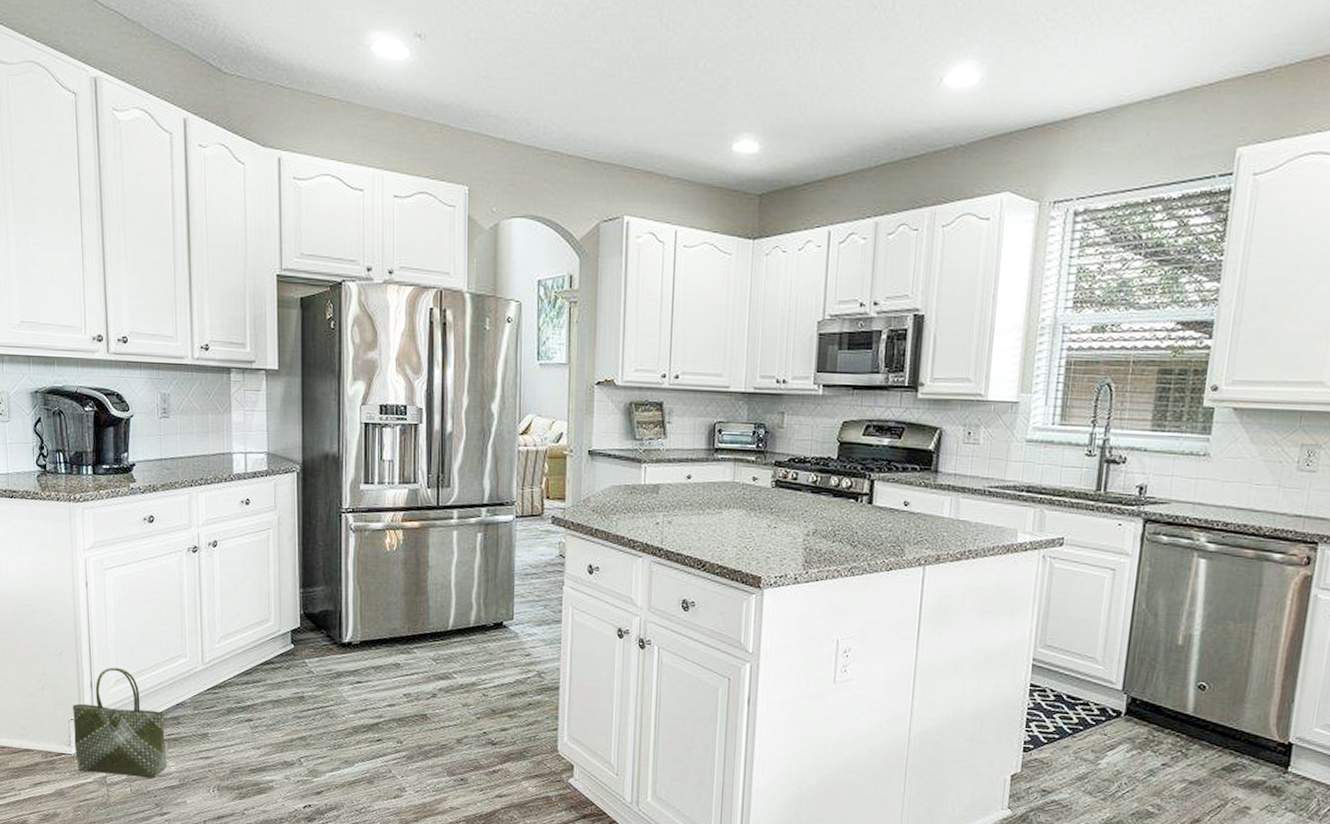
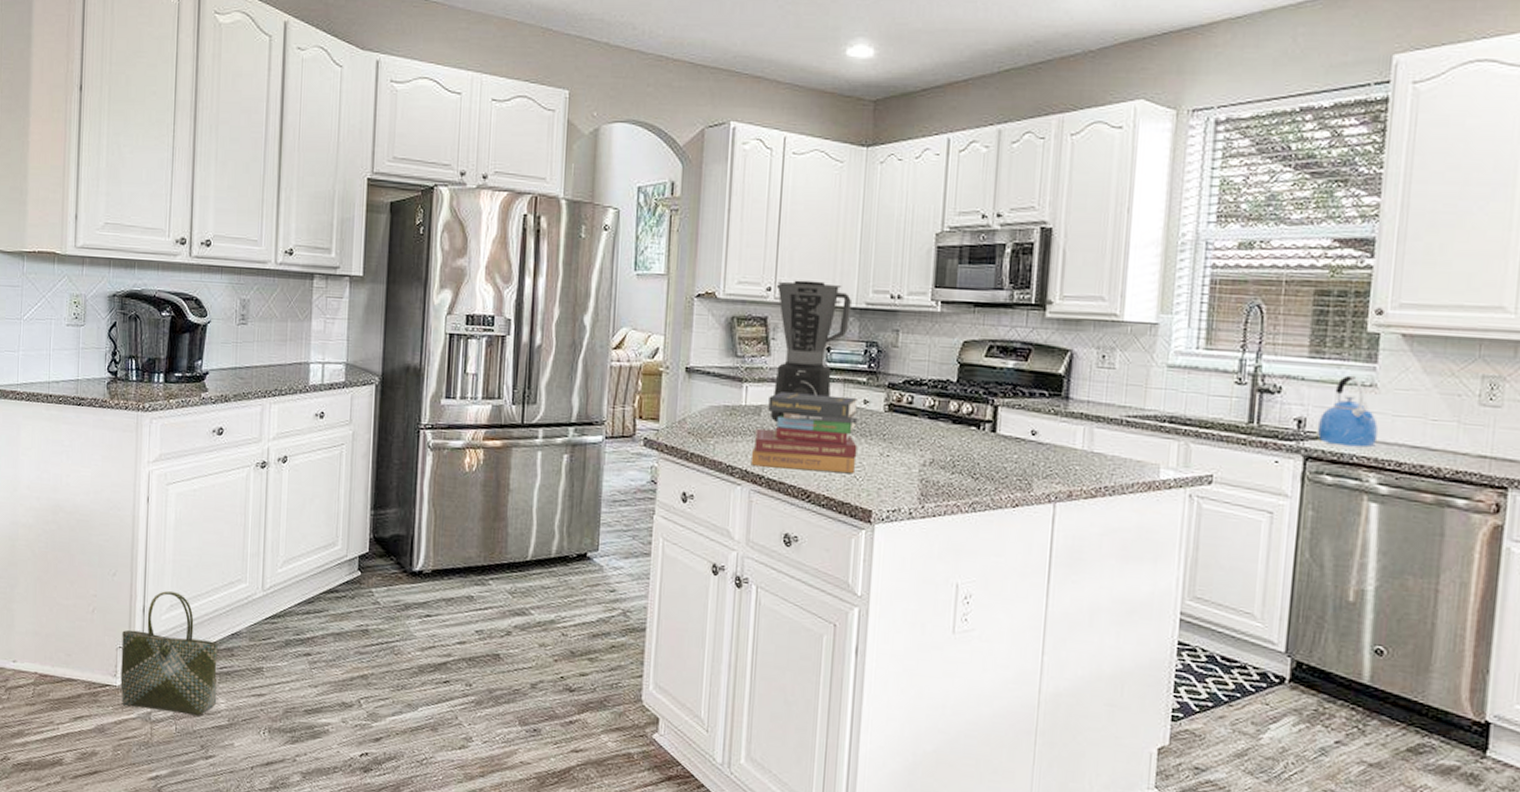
books: none [650,471,748,545] -> present [750,392,858,474]
blender: none [668,367,740,499] -> present [771,280,851,422]
kettle: none [1156,446,1210,510] -> present [1317,375,1379,448]

